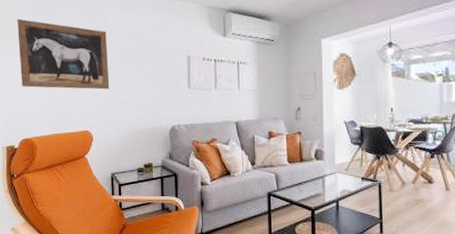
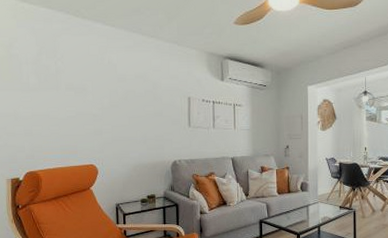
wall art: present [17,18,110,90] -> none [20,56,114,126]

